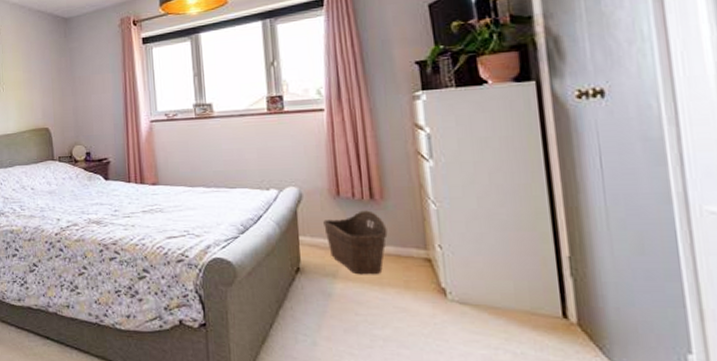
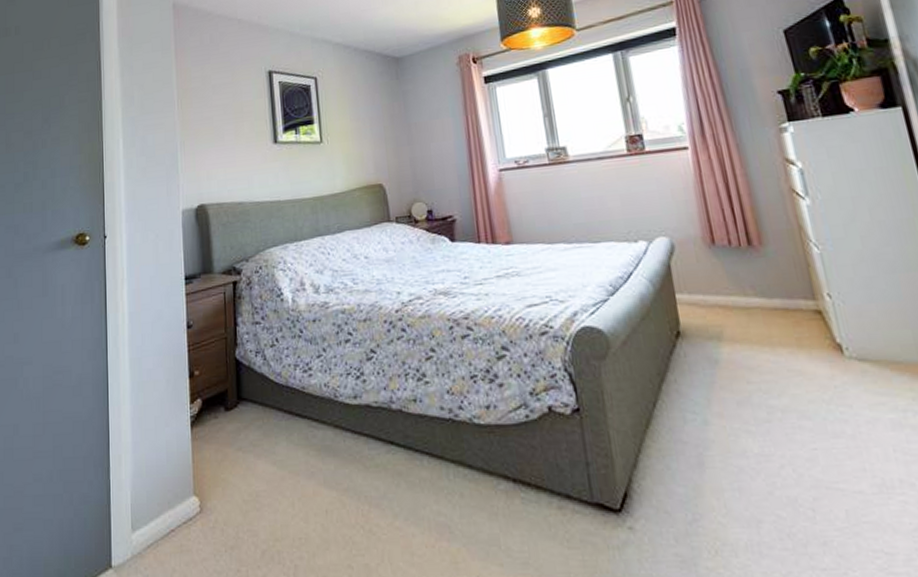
wicker basket: present [323,210,388,275] -> none [700,259,772,335]

